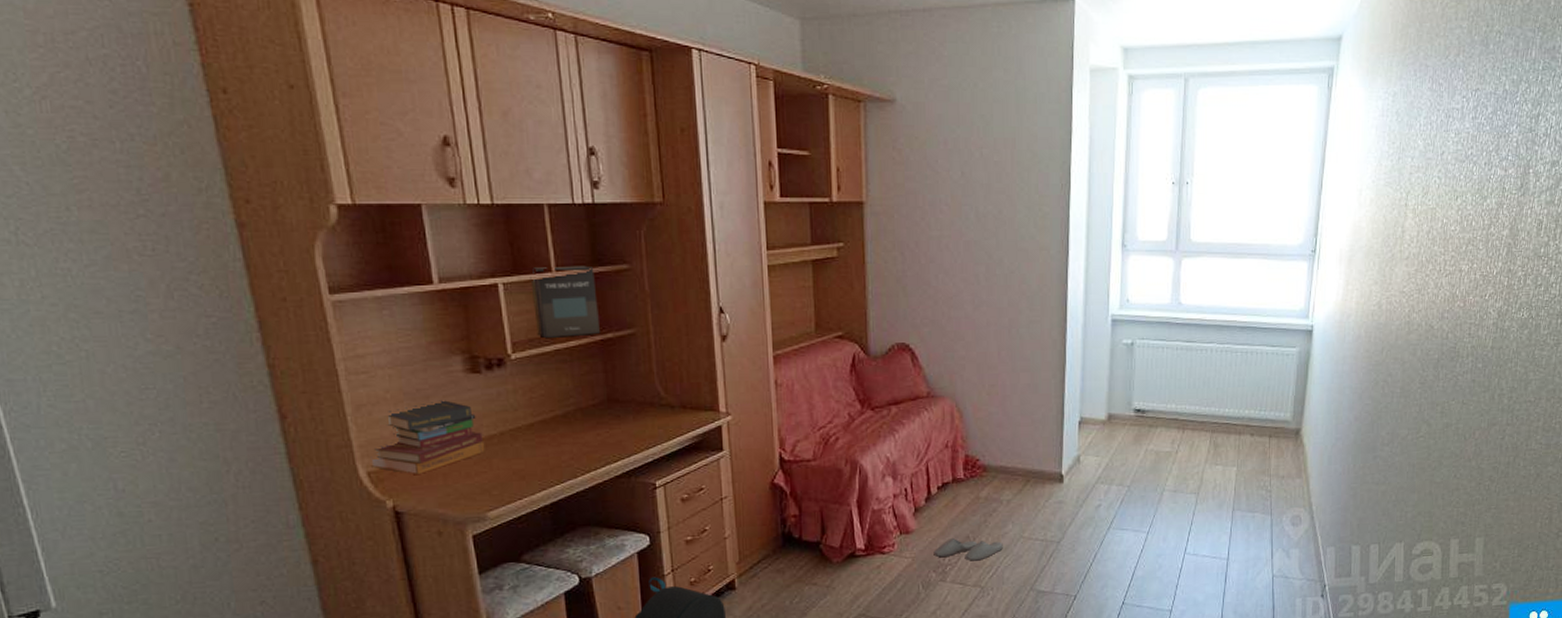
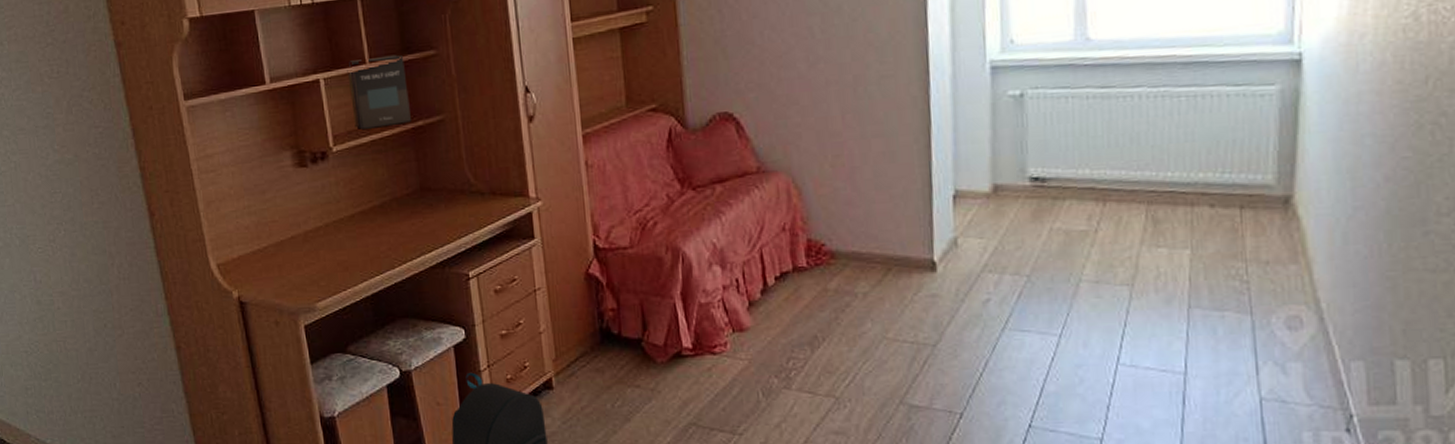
books: present [371,400,485,476] -> none [219,194,313,267]
slippers: present [933,537,1003,561] -> none [774,337,861,366]

